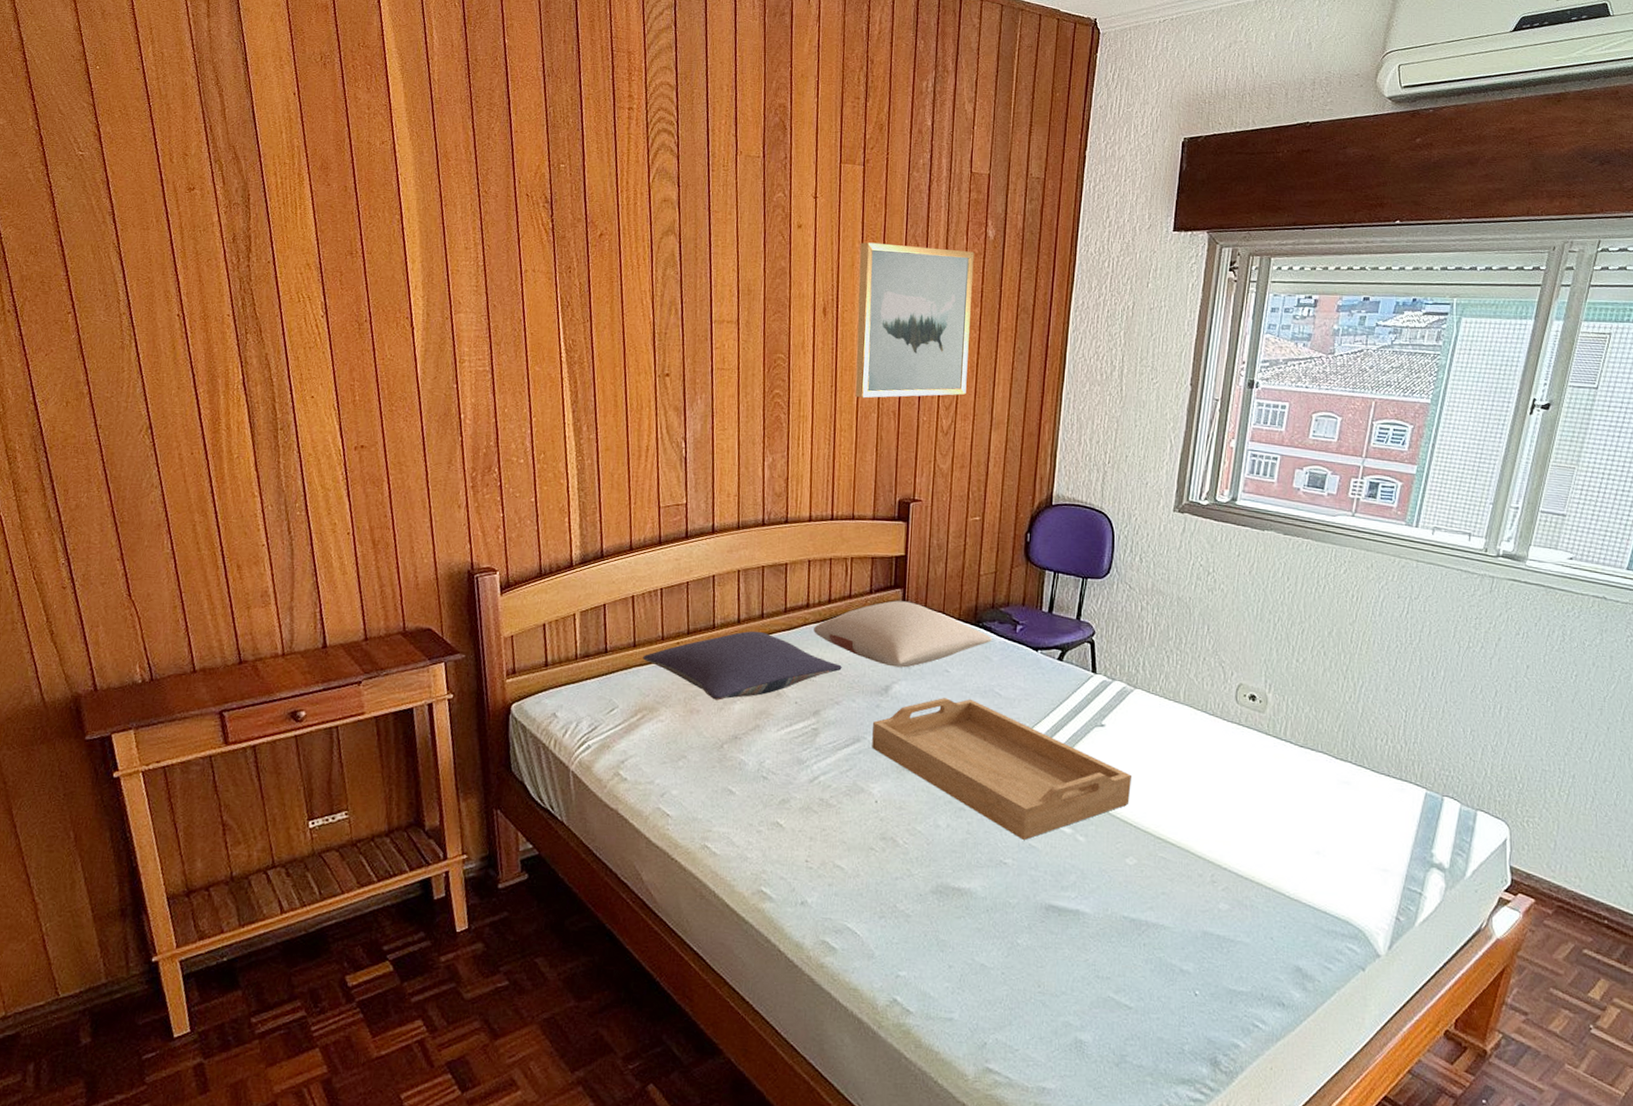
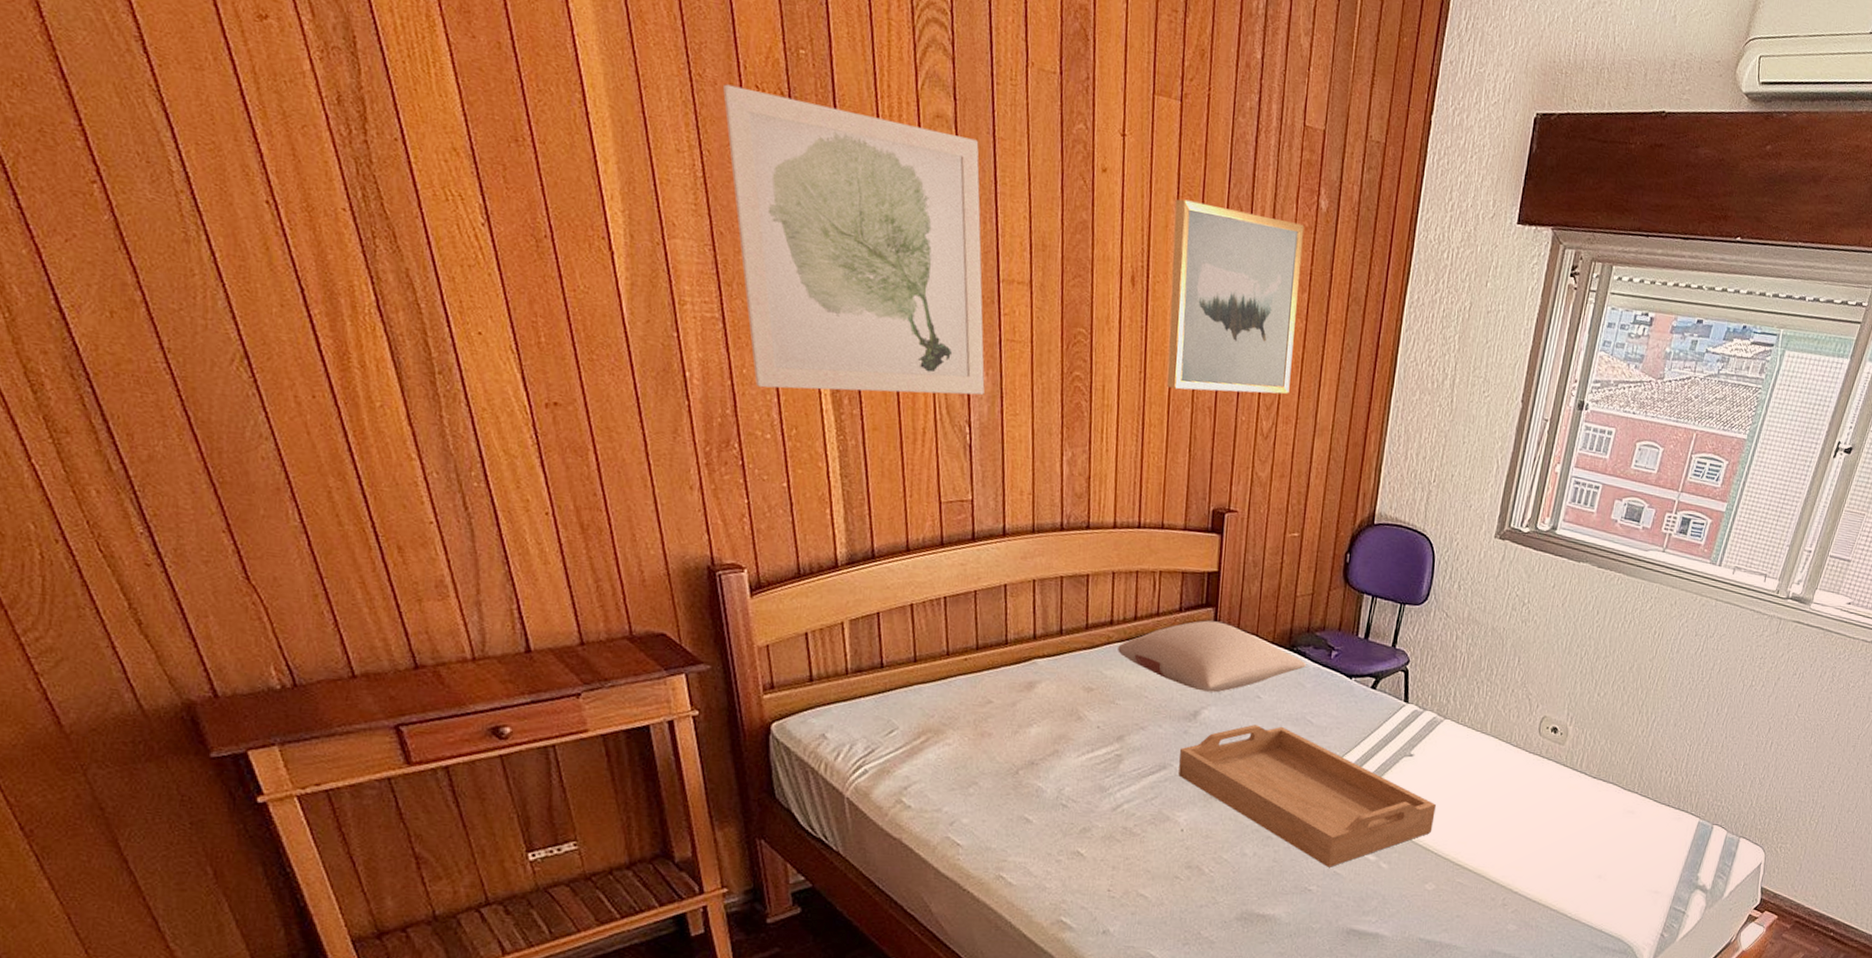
wall art: none [502,196,699,423] -> present [723,84,985,395]
pillow: present [643,631,842,700] -> none [925,648,1148,723]

